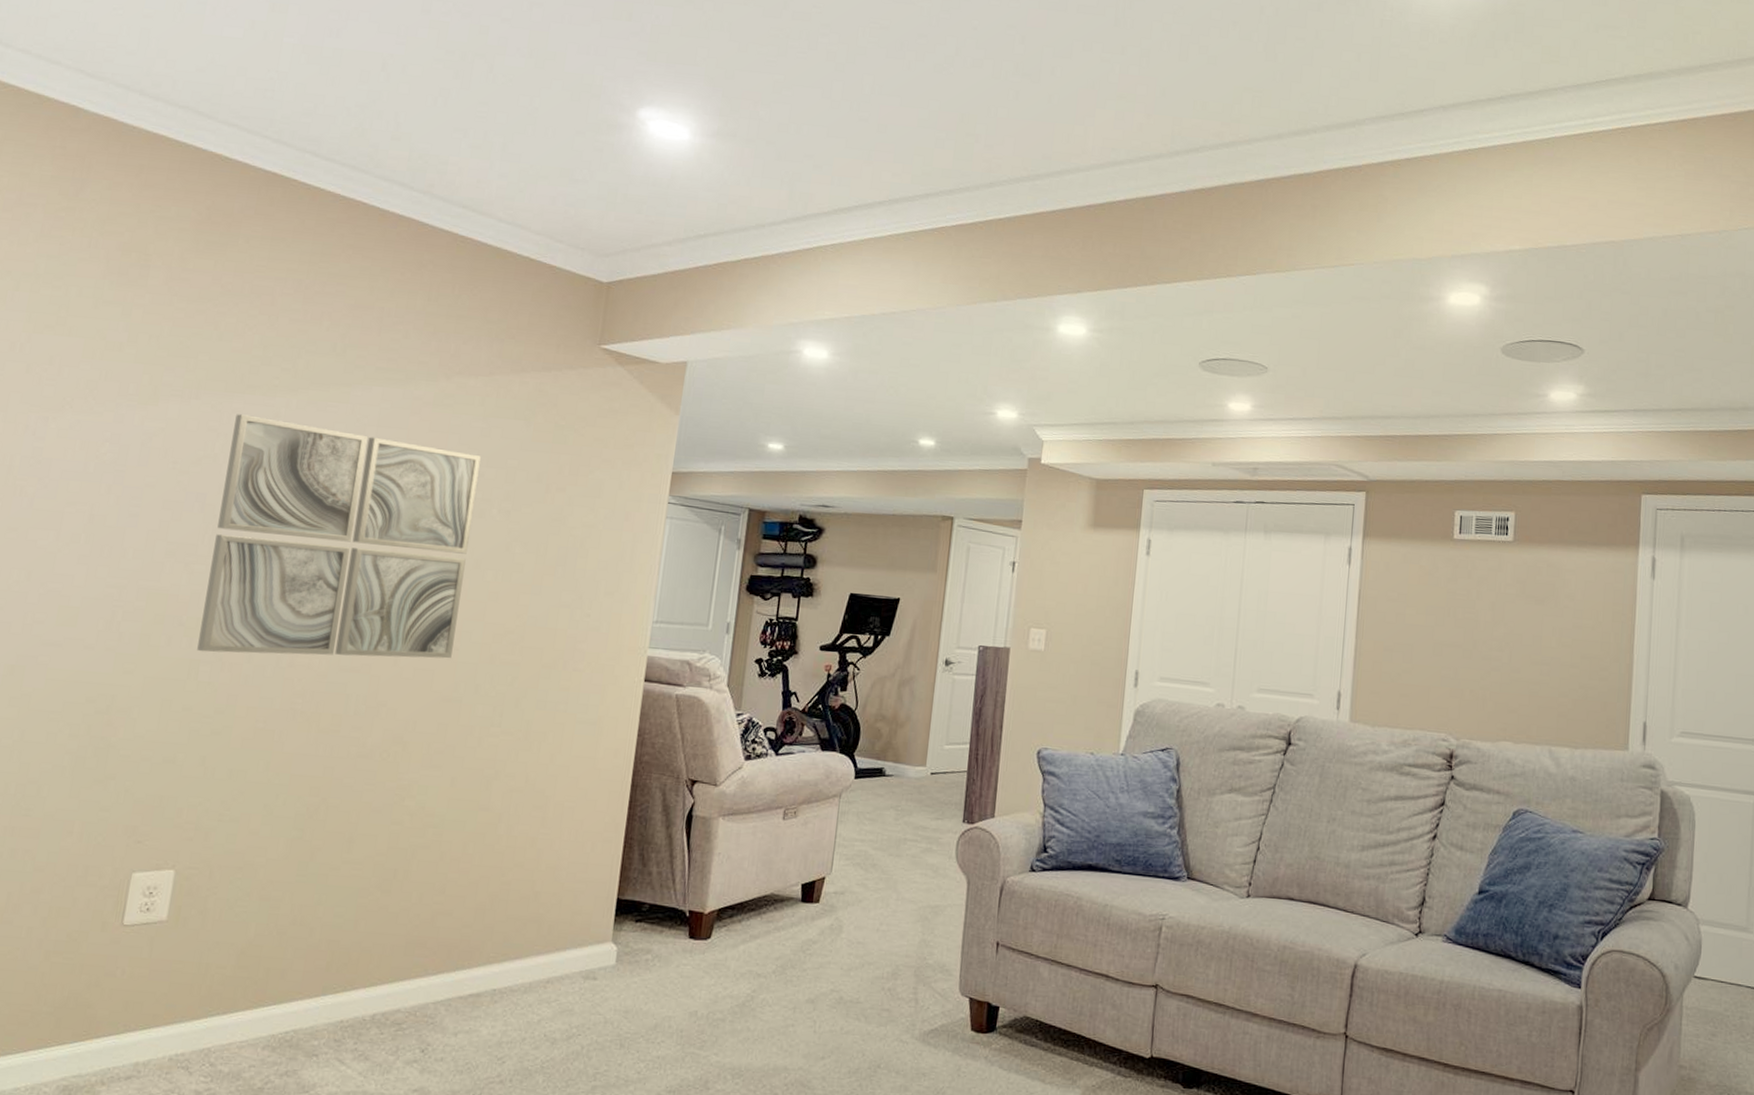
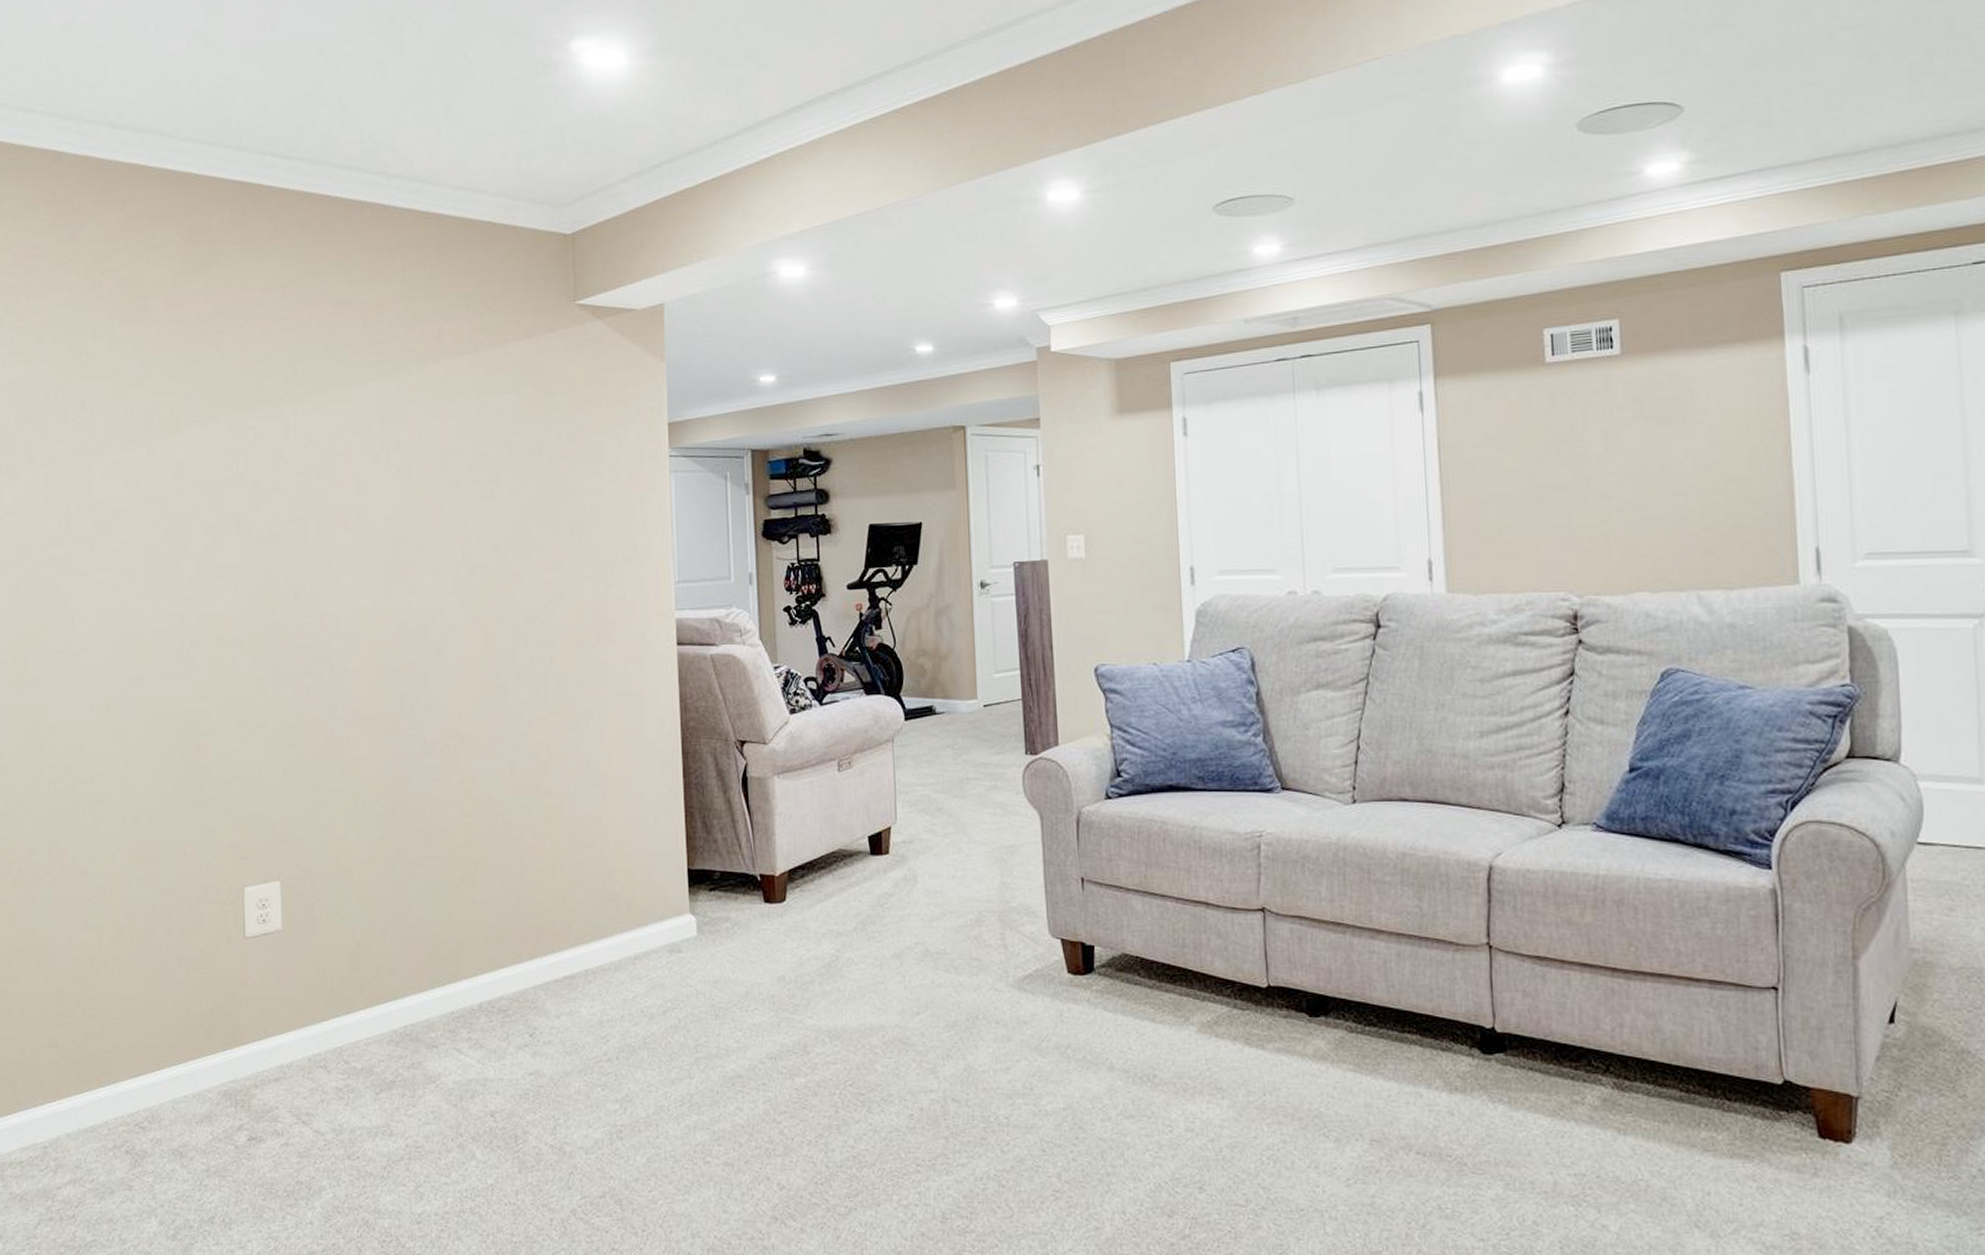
wall art: present [197,414,481,659] -> none [252,430,489,669]

